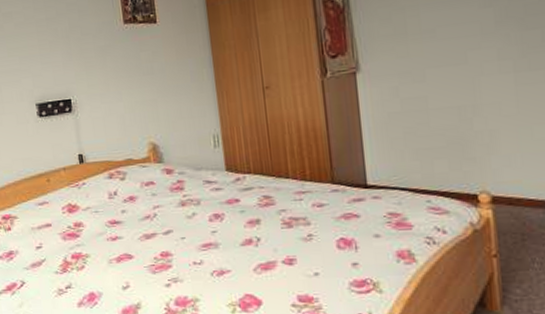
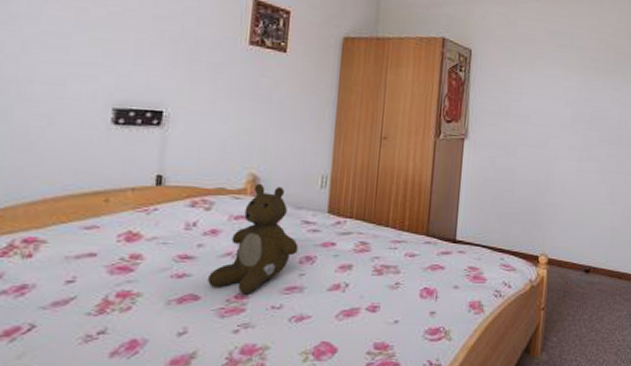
teddy bear: none [136,150,206,253] -> present [208,183,298,295]

